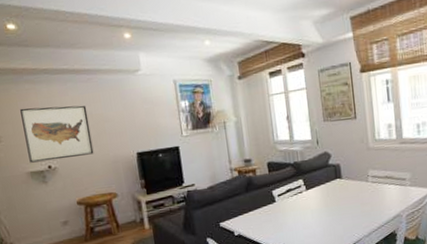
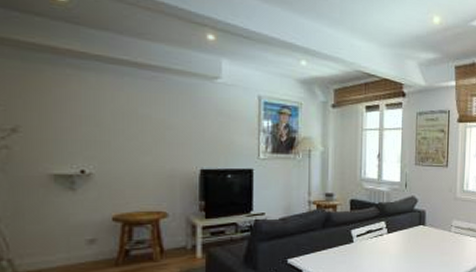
wall art: present [20,105,94,163] -> none [54,96,146,165]

